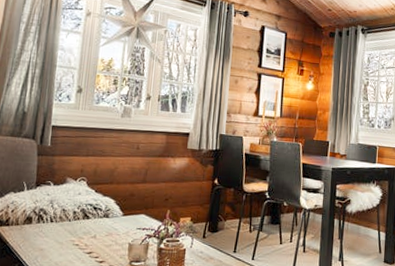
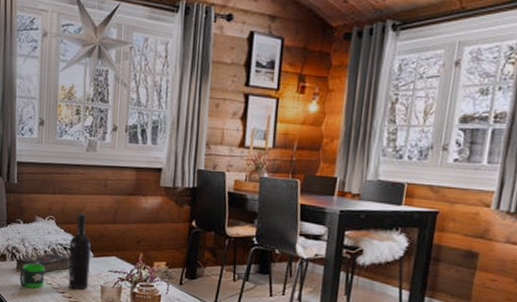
book: none [41,213,100,234] -> present [15,252,71,273]
mug: none [44,225,72,250] -> present [19,263,44,289]
wine bottle: none [96,174,122,249] -> present [68,213,92,290]

